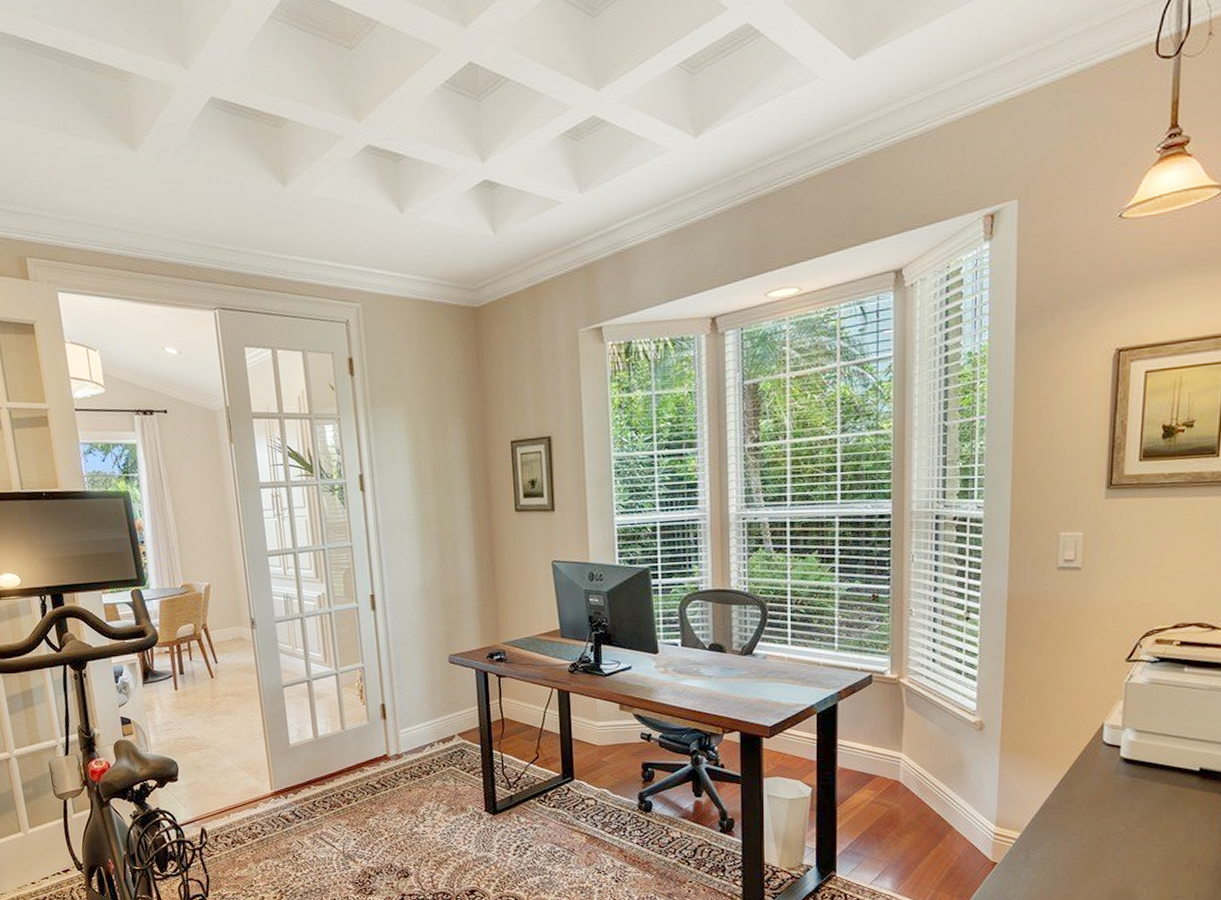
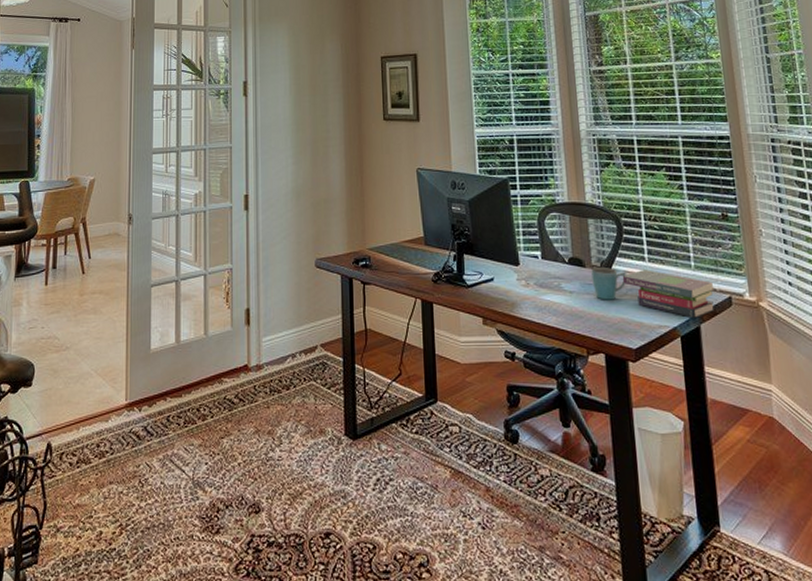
mug: none [732,651,767,683] -> present [591,266,626,300]
books: none [763,652,855,697] -> present [622,270,714,319]

